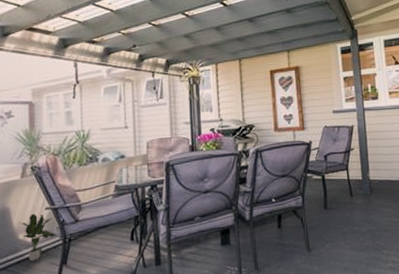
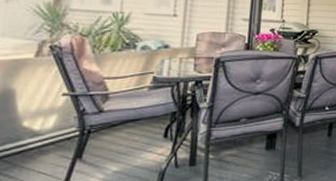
potted plant: present [18,213,57,262] -> none [24,98,73,153]

